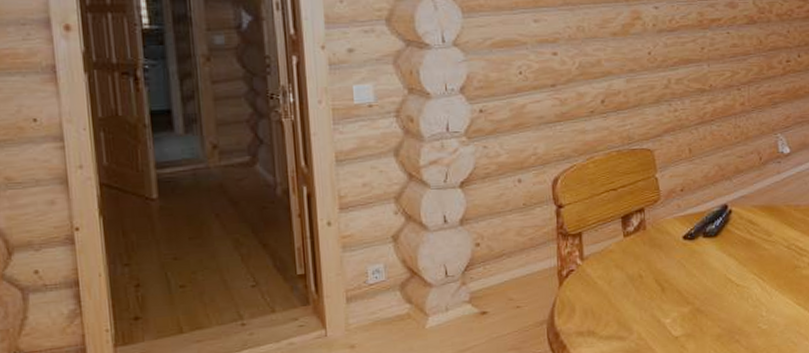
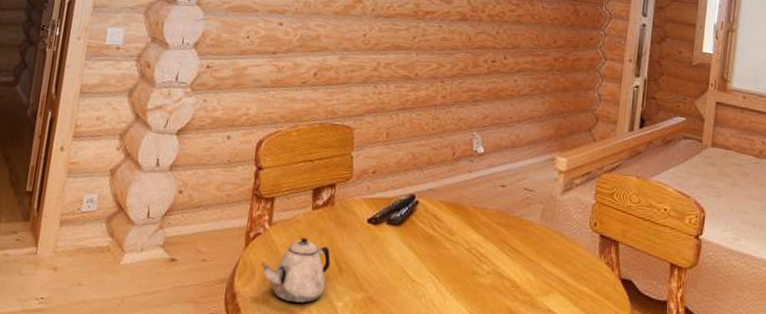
teapot: none [579,265,652,329] -> present [260,238,331,304]

